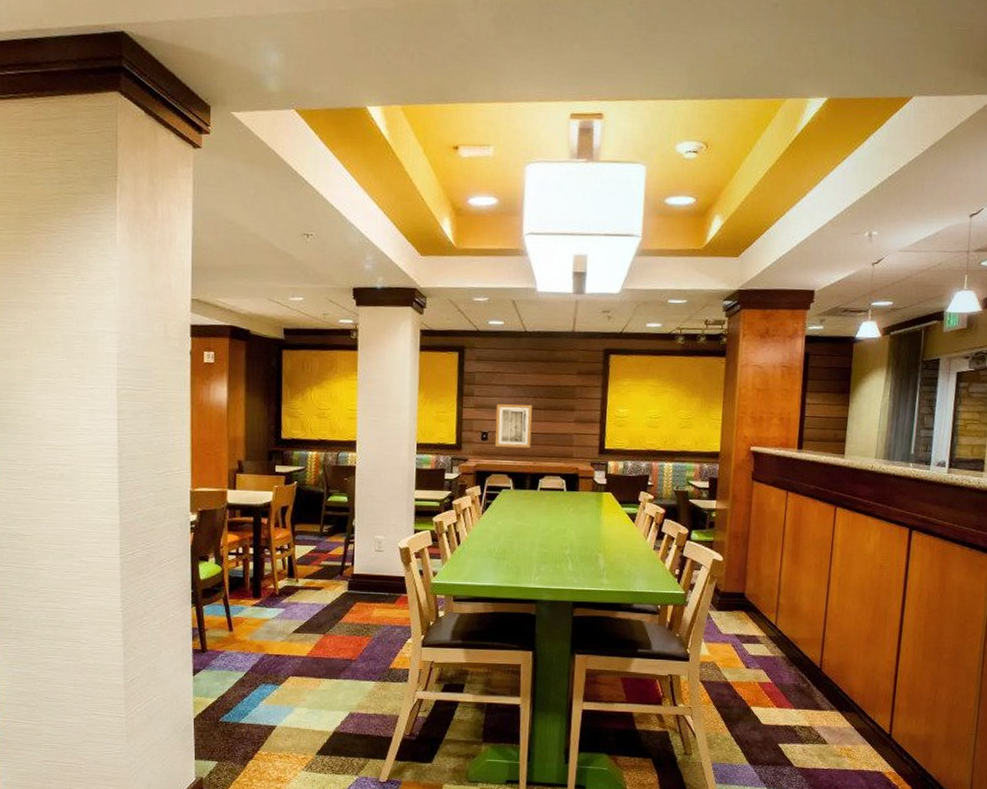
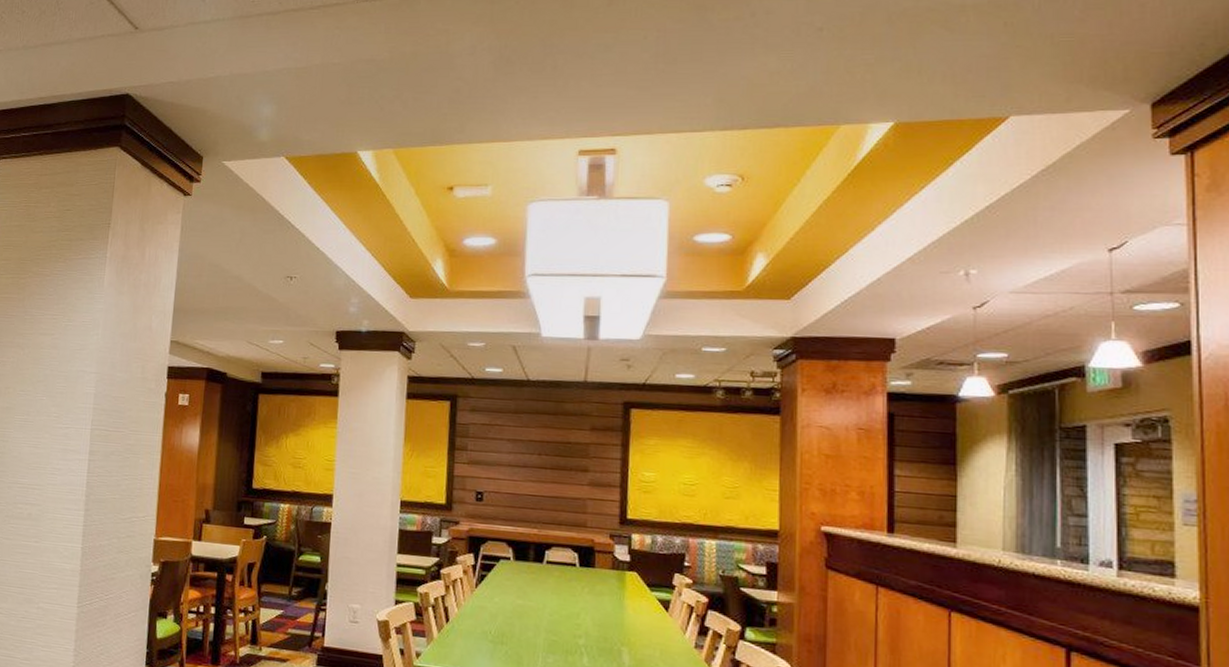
wall art: present [495,403,533,448] -> none [491,460,537,513]

